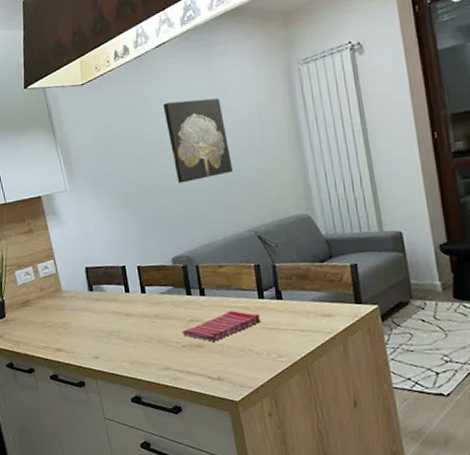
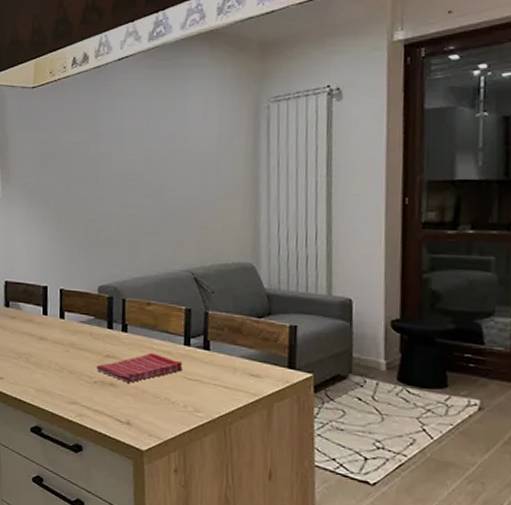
wall art: present [163,98,232,183] -> none [115,120,179,209]

